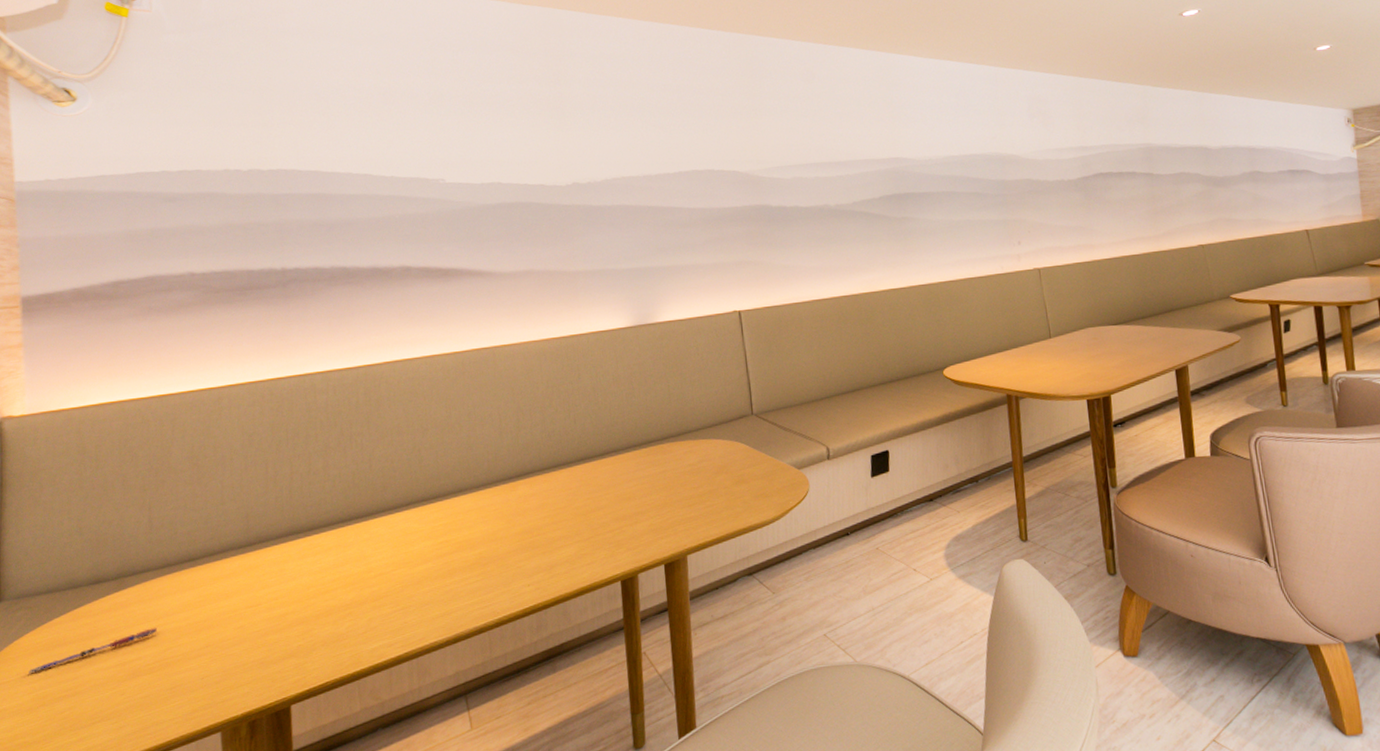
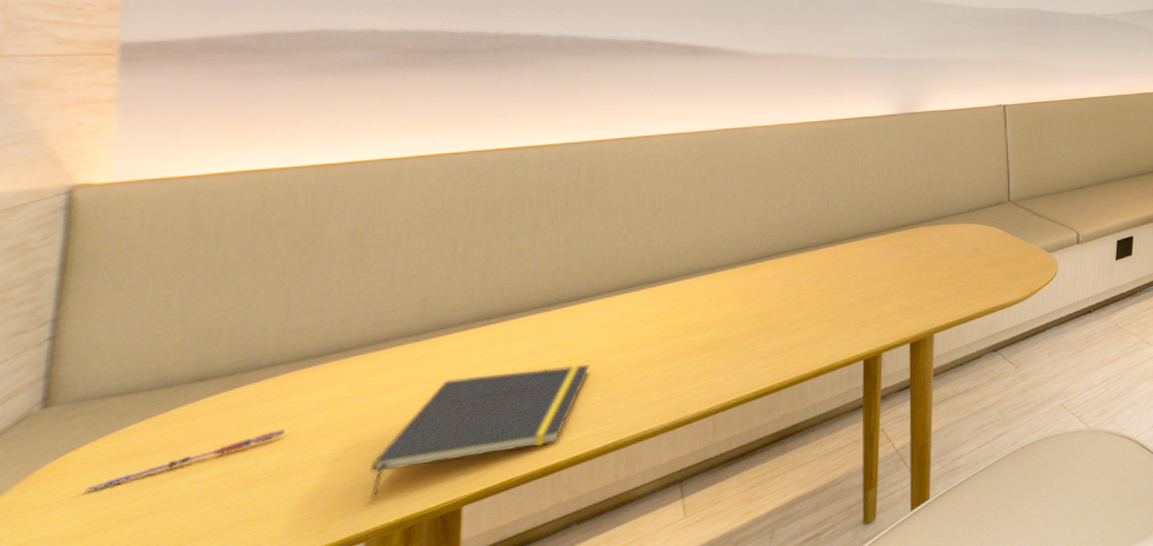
notepad: none [219,578,382,695] -> present [370,364,591,501]

